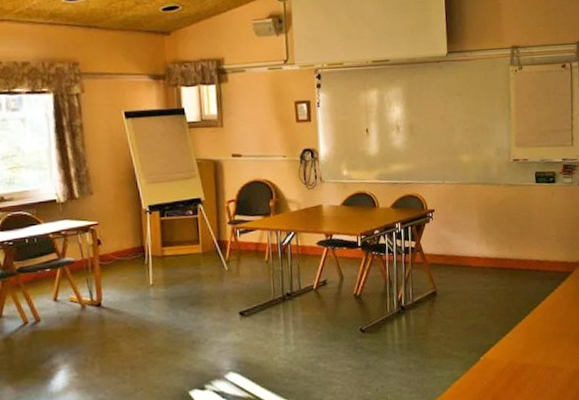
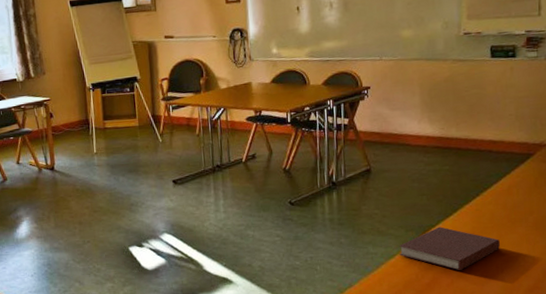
notebook: none [462,345,548,388] -> present [398,227,500,270]

